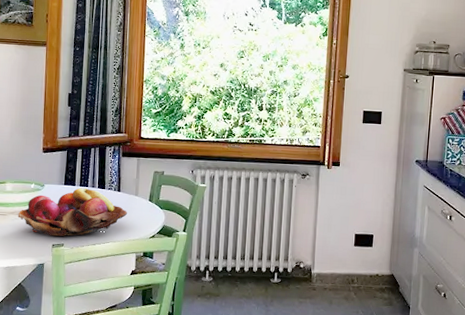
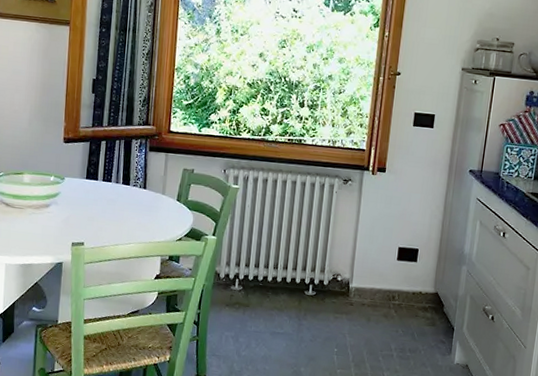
fruit basket: present [17,188,128,236] -> none [35,183,154,234]

